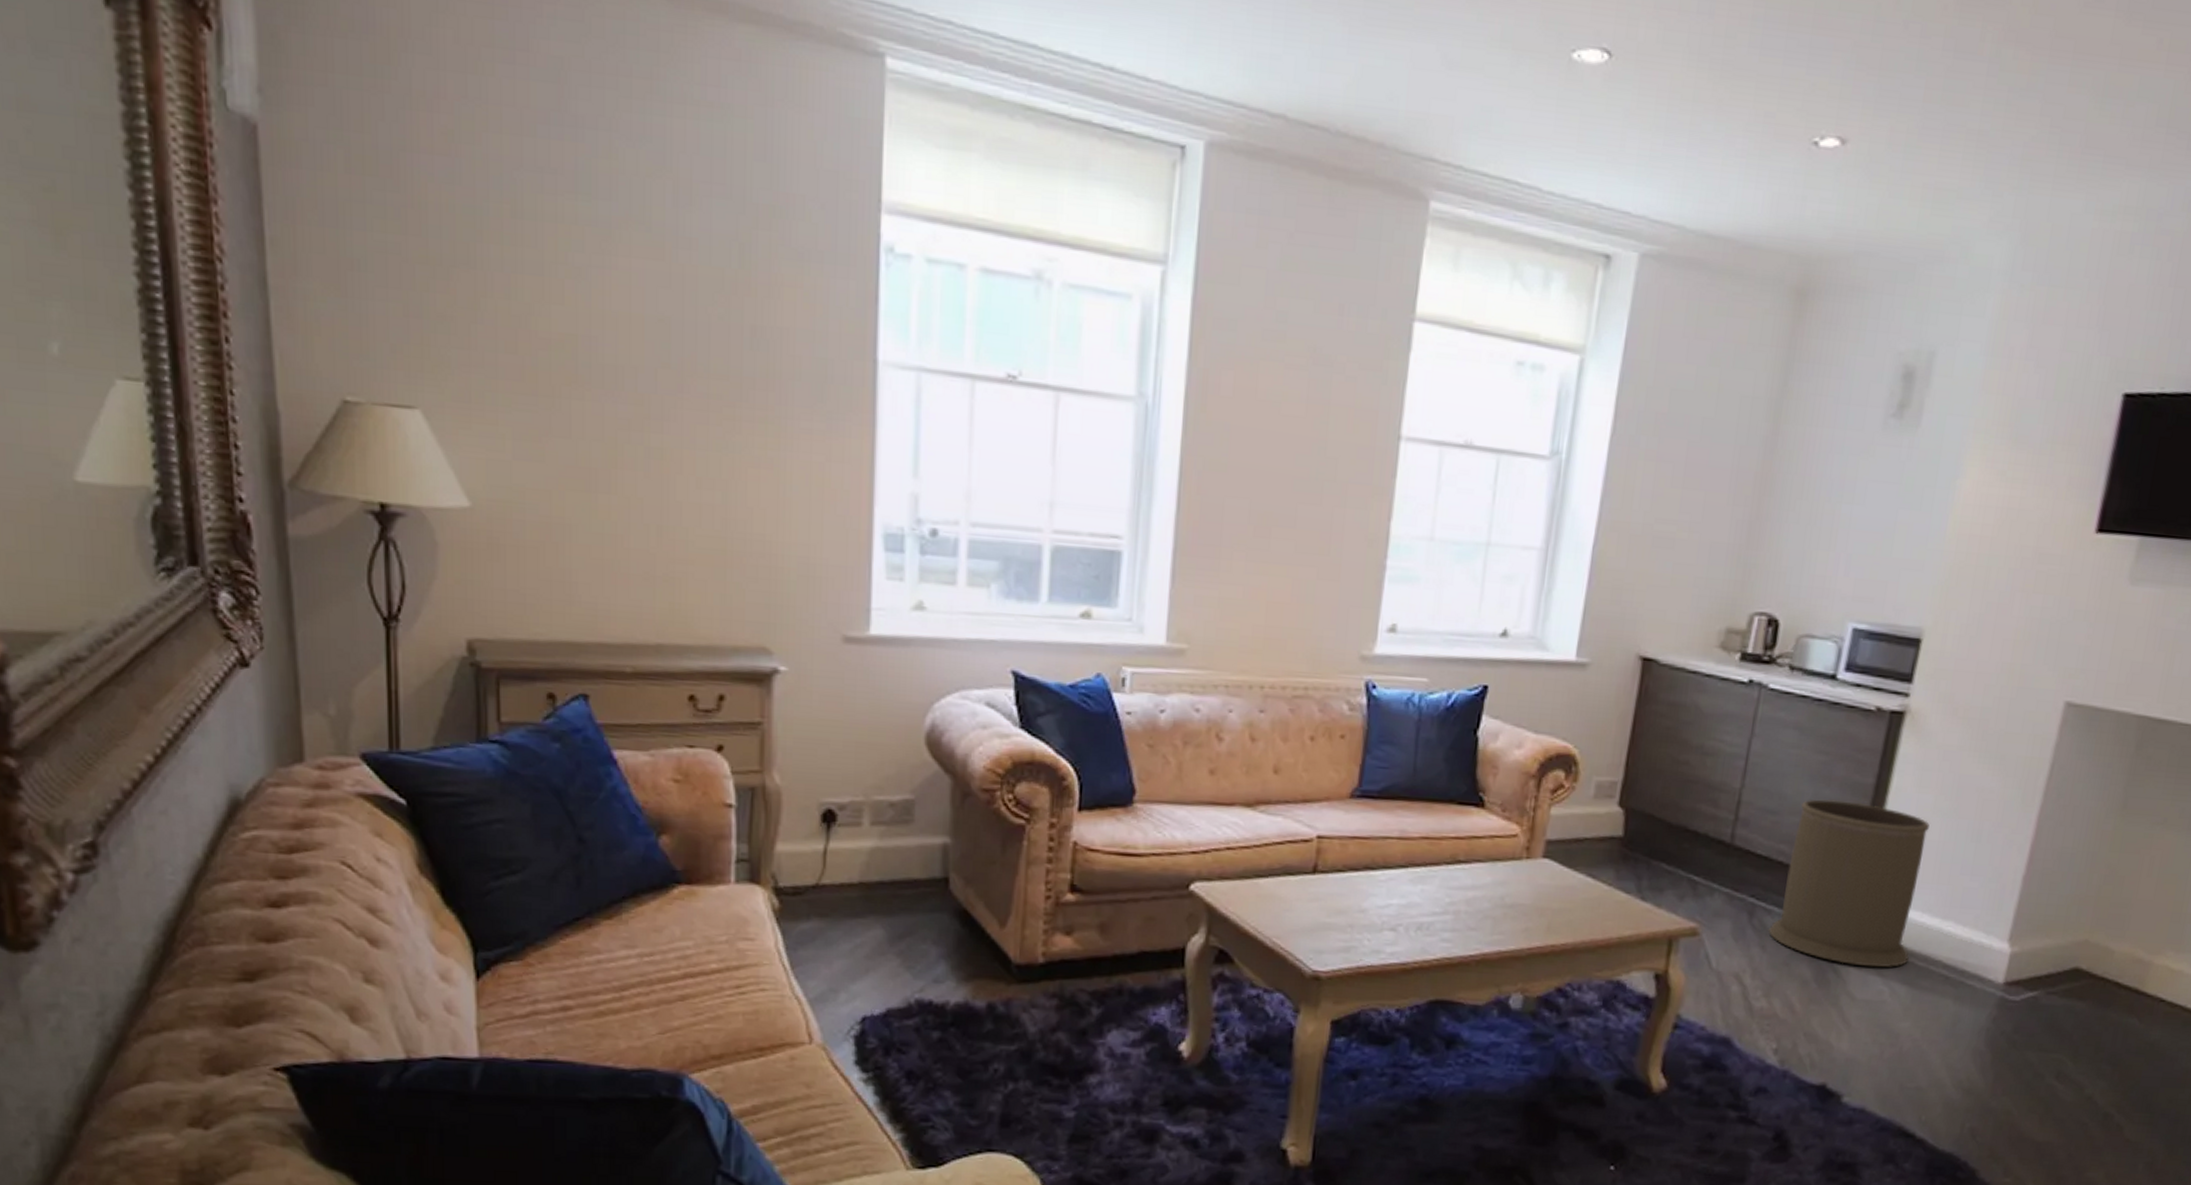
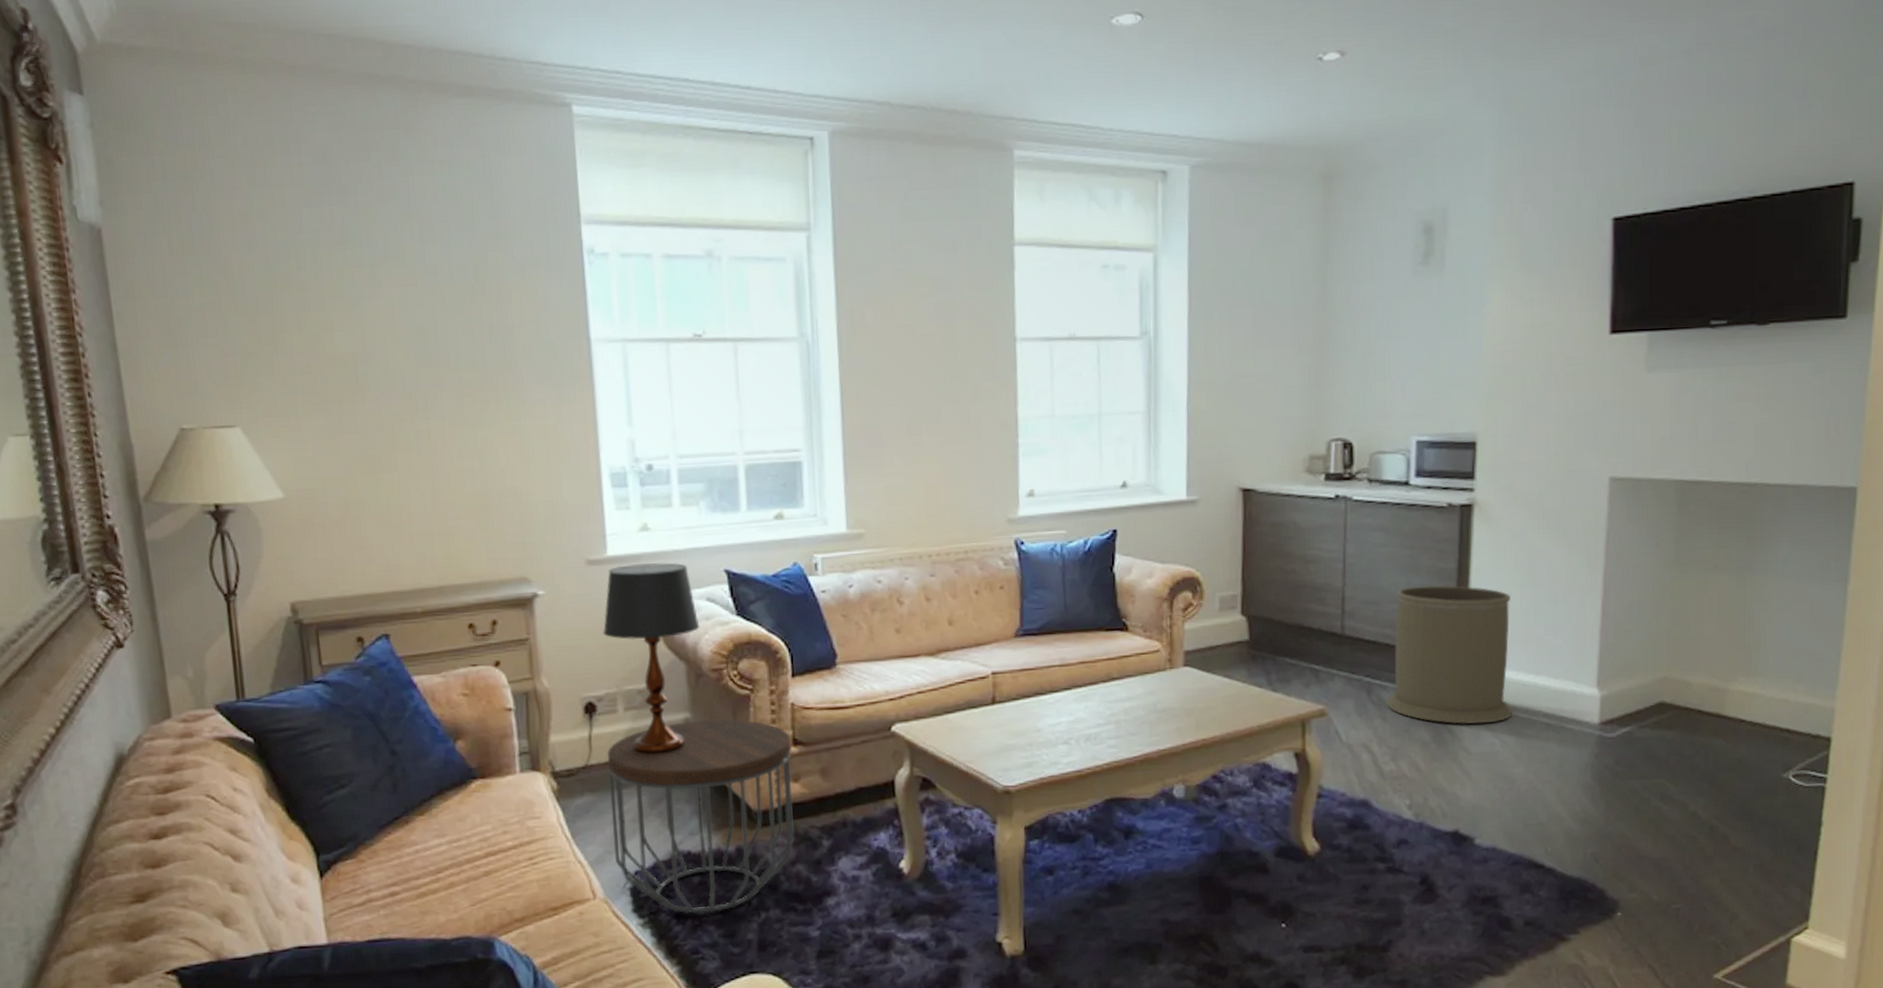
side table: none [840,847,1068,1076] -> present [607,719,794,914]
table lamp: none [854,648,974,883] -> present [602,562,700,755]

